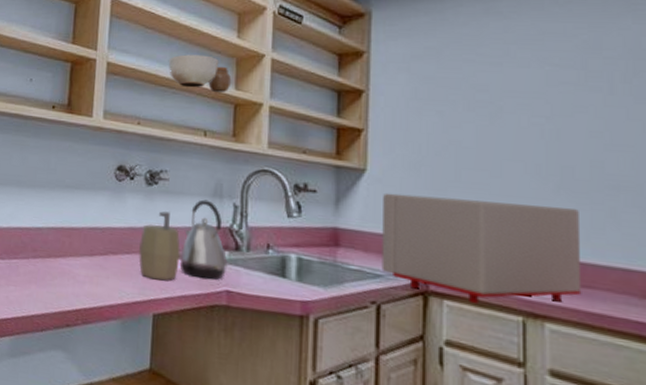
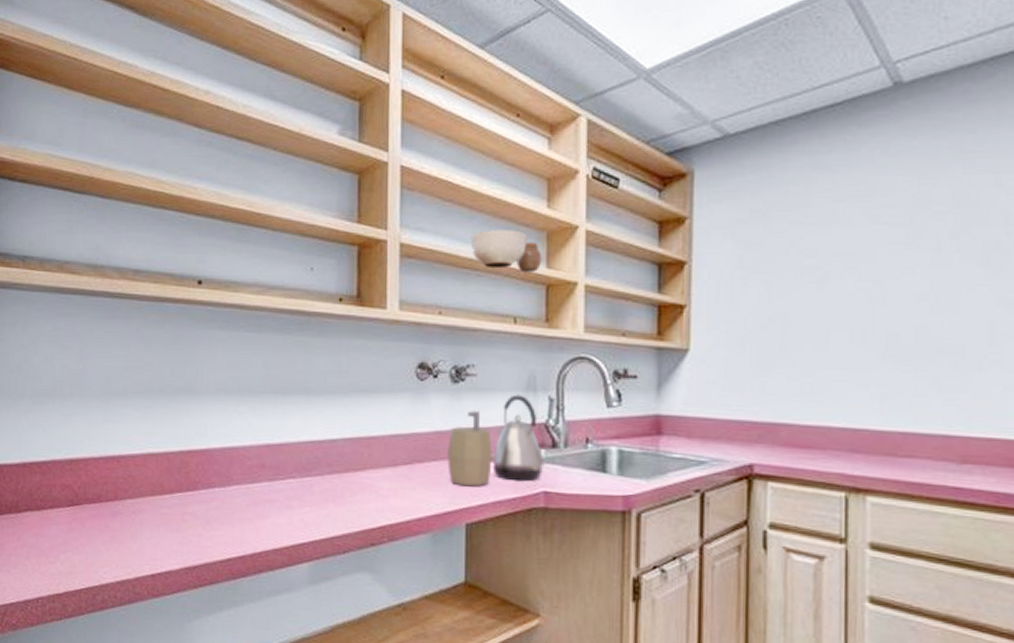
microwave: present [381,193,582,304] -> none [705,373,904,484]

